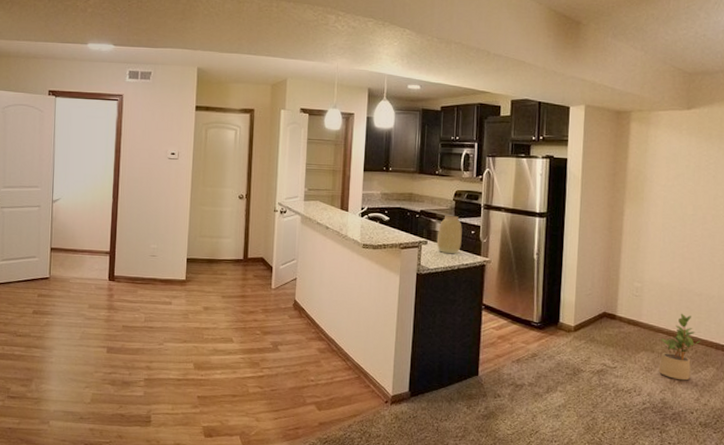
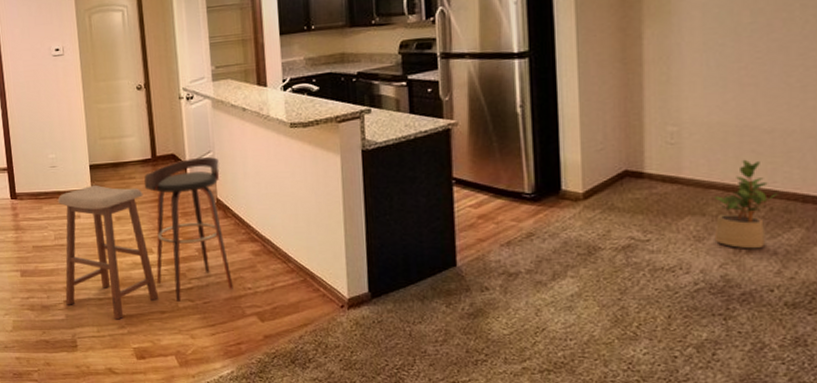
bar stool: none [146,276,233,400] -> present [58,184,159,320]
bar stool: none [232,263,301,387] -> present [144,156,233,302]
vase: present [437,215,462,254] -> none [383,72,416,122]

